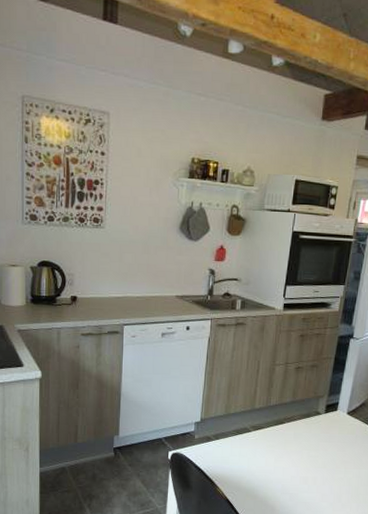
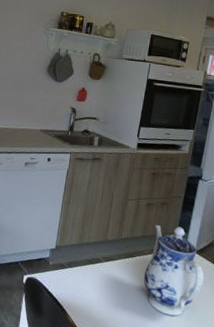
teapot: none [294,388,357,478] -> present [143,224,204,316]

